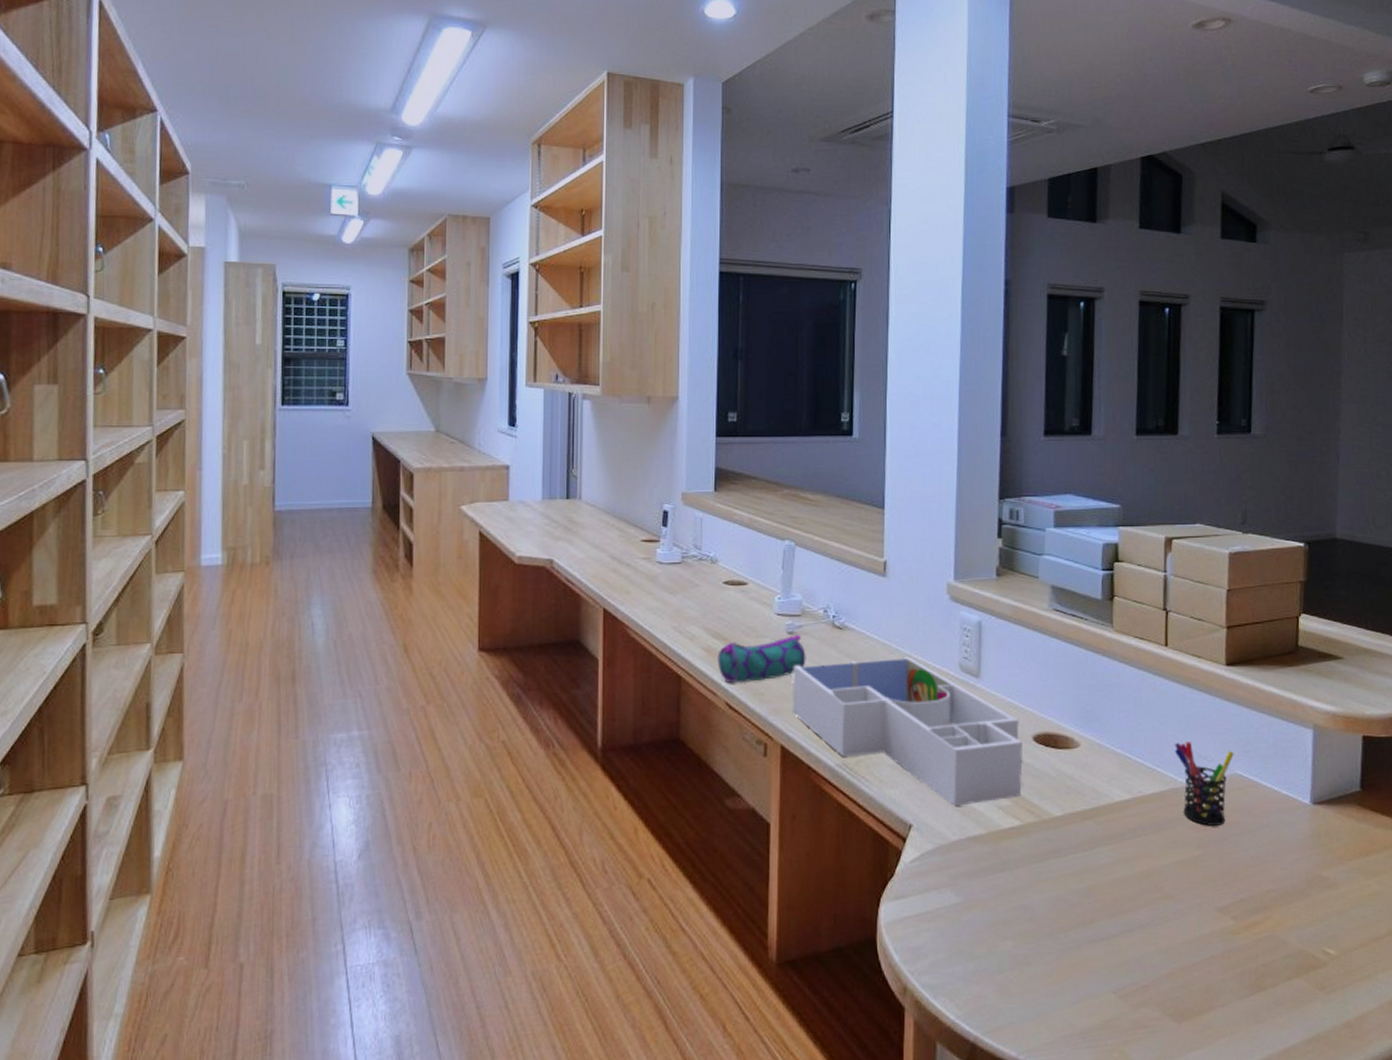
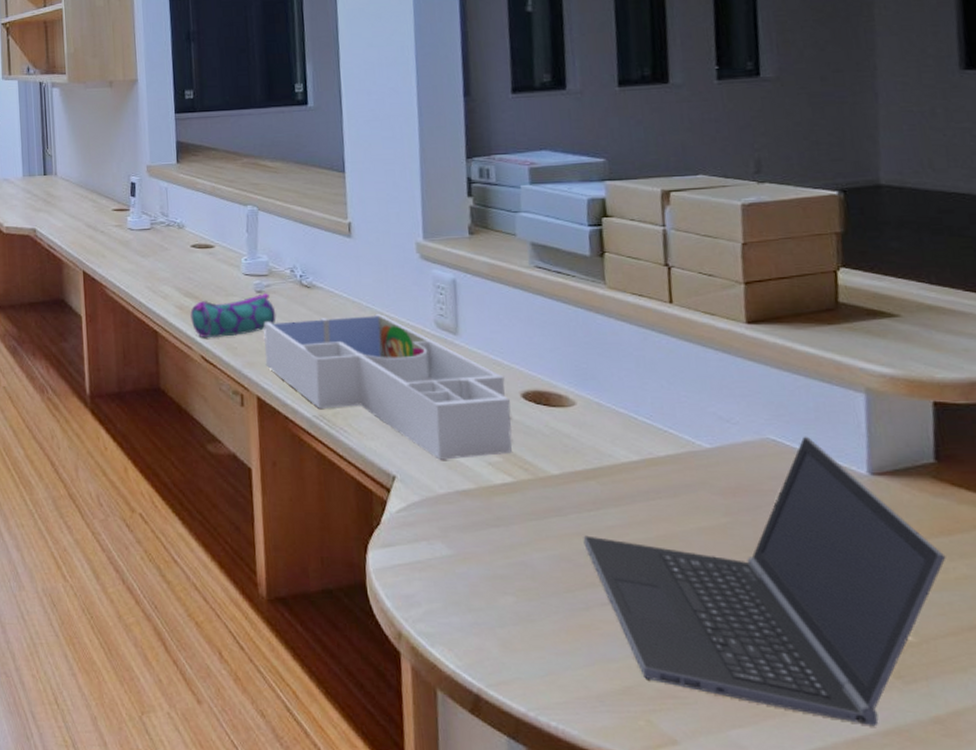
laptop computer: none [1078,770,1363,1036] -> present [583,436,946,727]
pen holder: present [1174,742,1234,826] -> none [688,403,764,492]

